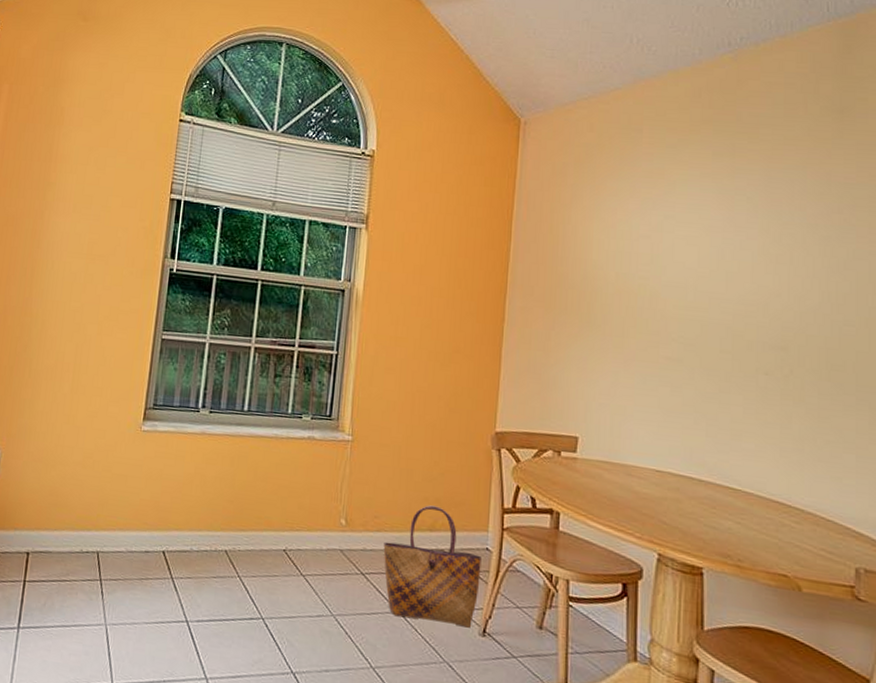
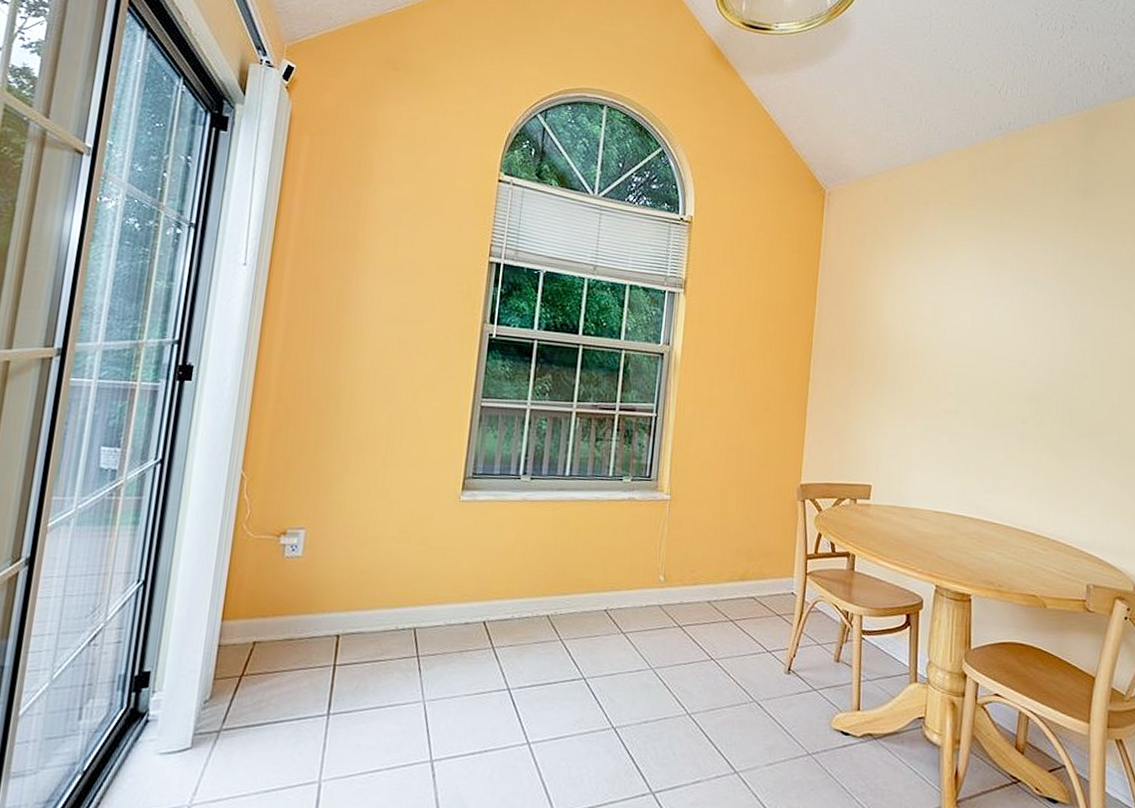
tote bag: present [383,505,482,628] -> none [699,556,787,668]

